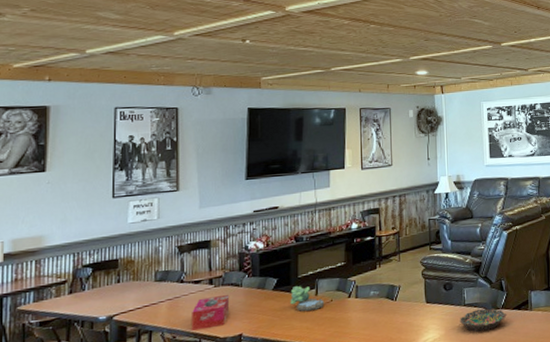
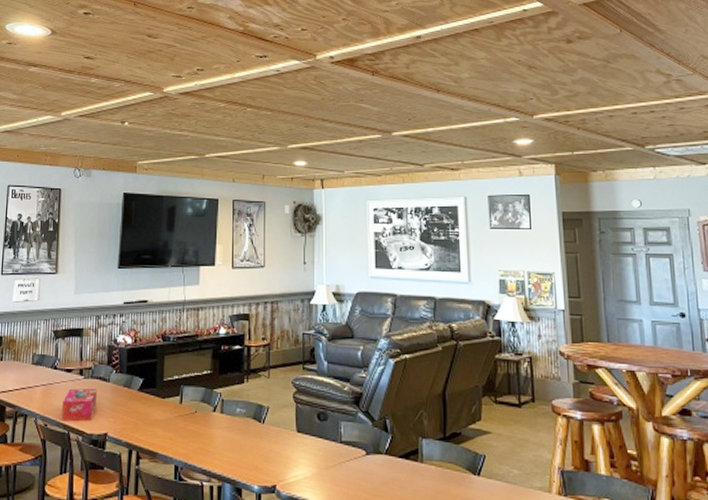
plant: present [290,286,325,312] -> none [154,390,189,420]
bowl: present [460,308,507,332] -> none [335,449,392,479]

